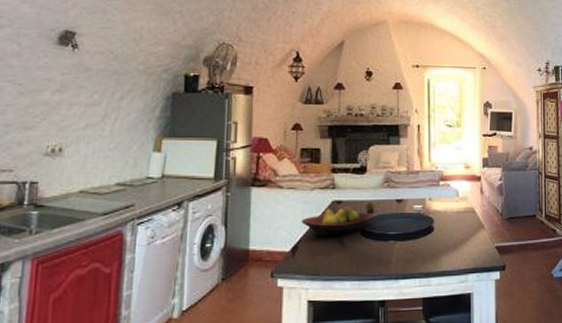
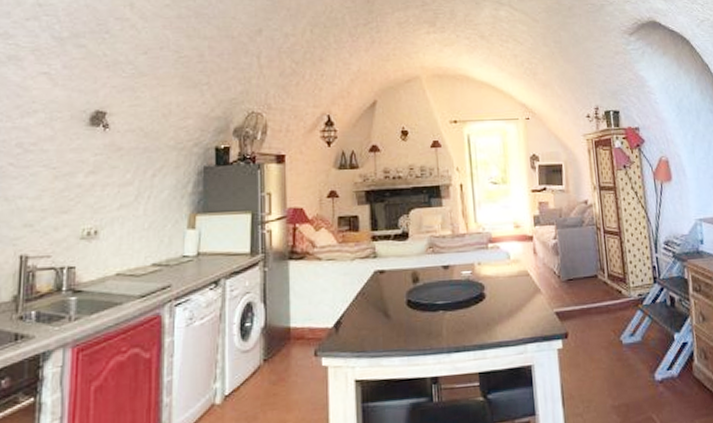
fruit bowl: present [301,205,374,237] -> none [343,275,420,310]

